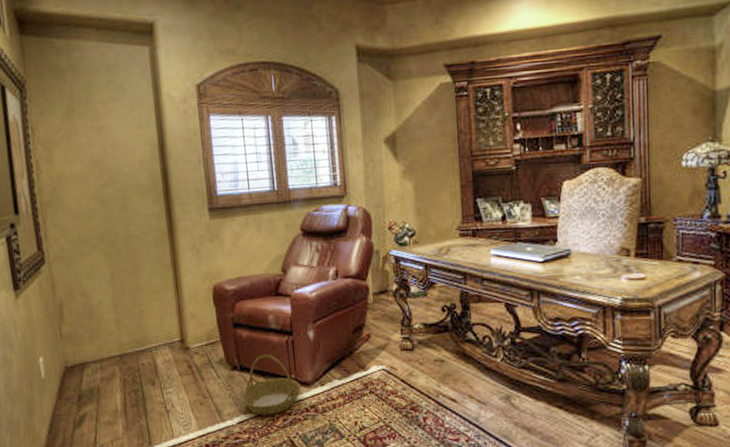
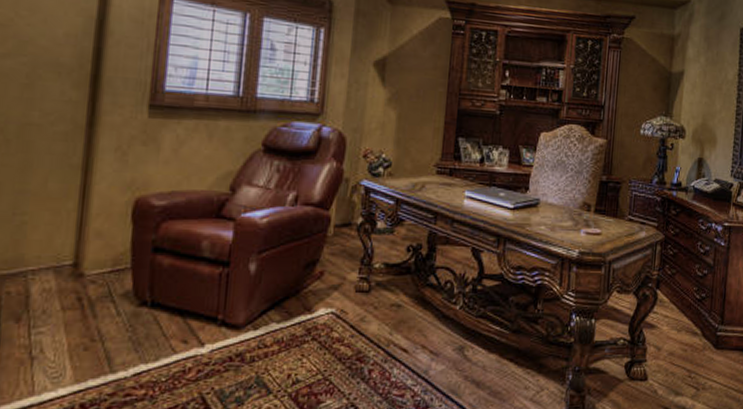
basket: present [241,354,302,416] -> none [144,288,229,365]

